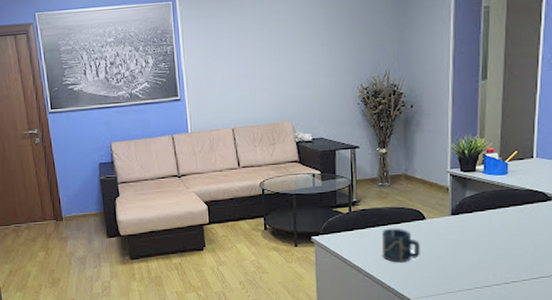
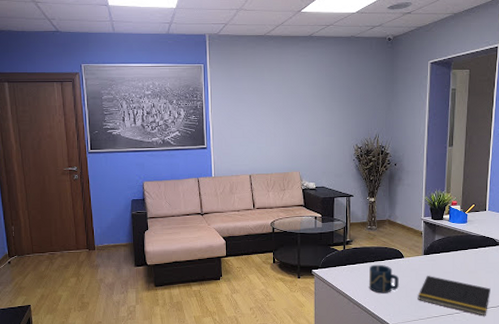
notepad: none [444,240,541,288] -> present [418,276,490,316]

